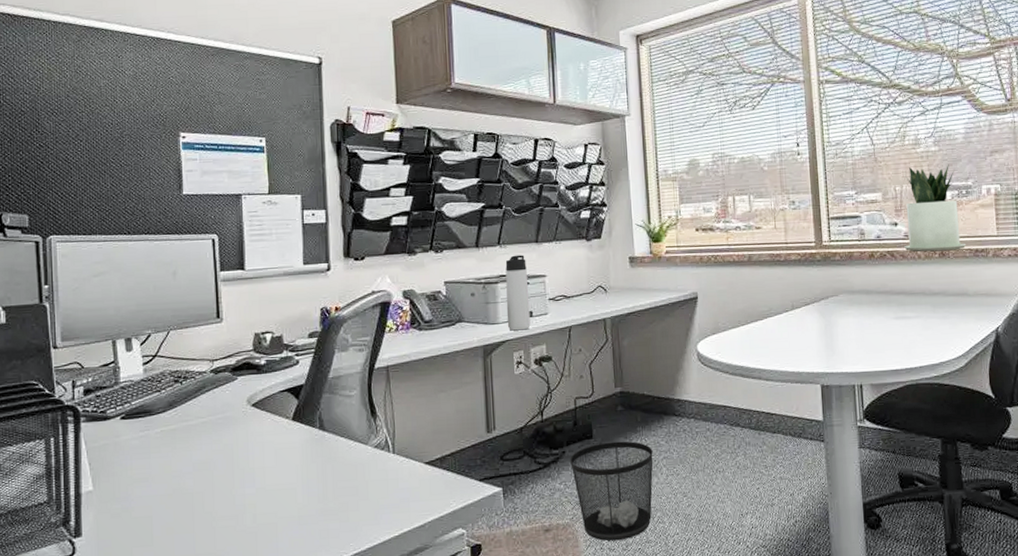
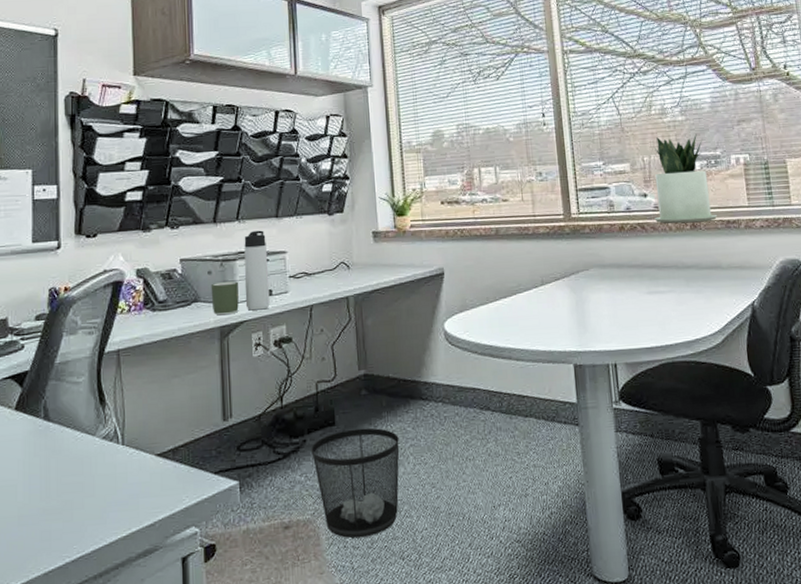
mug: none [474,303,501,335] -> present [210,281,239,316]

